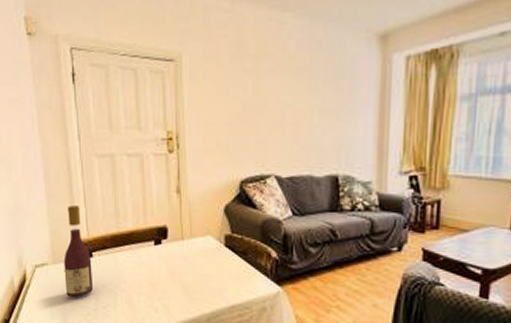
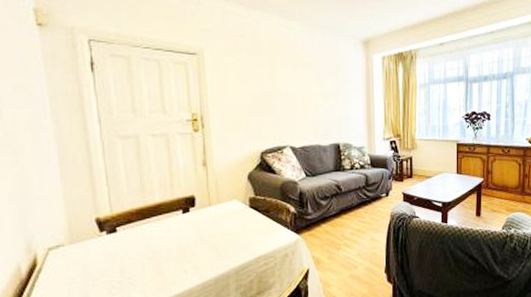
wine bottle: present [63,205,93,297] -> none [83,185,117,274]

